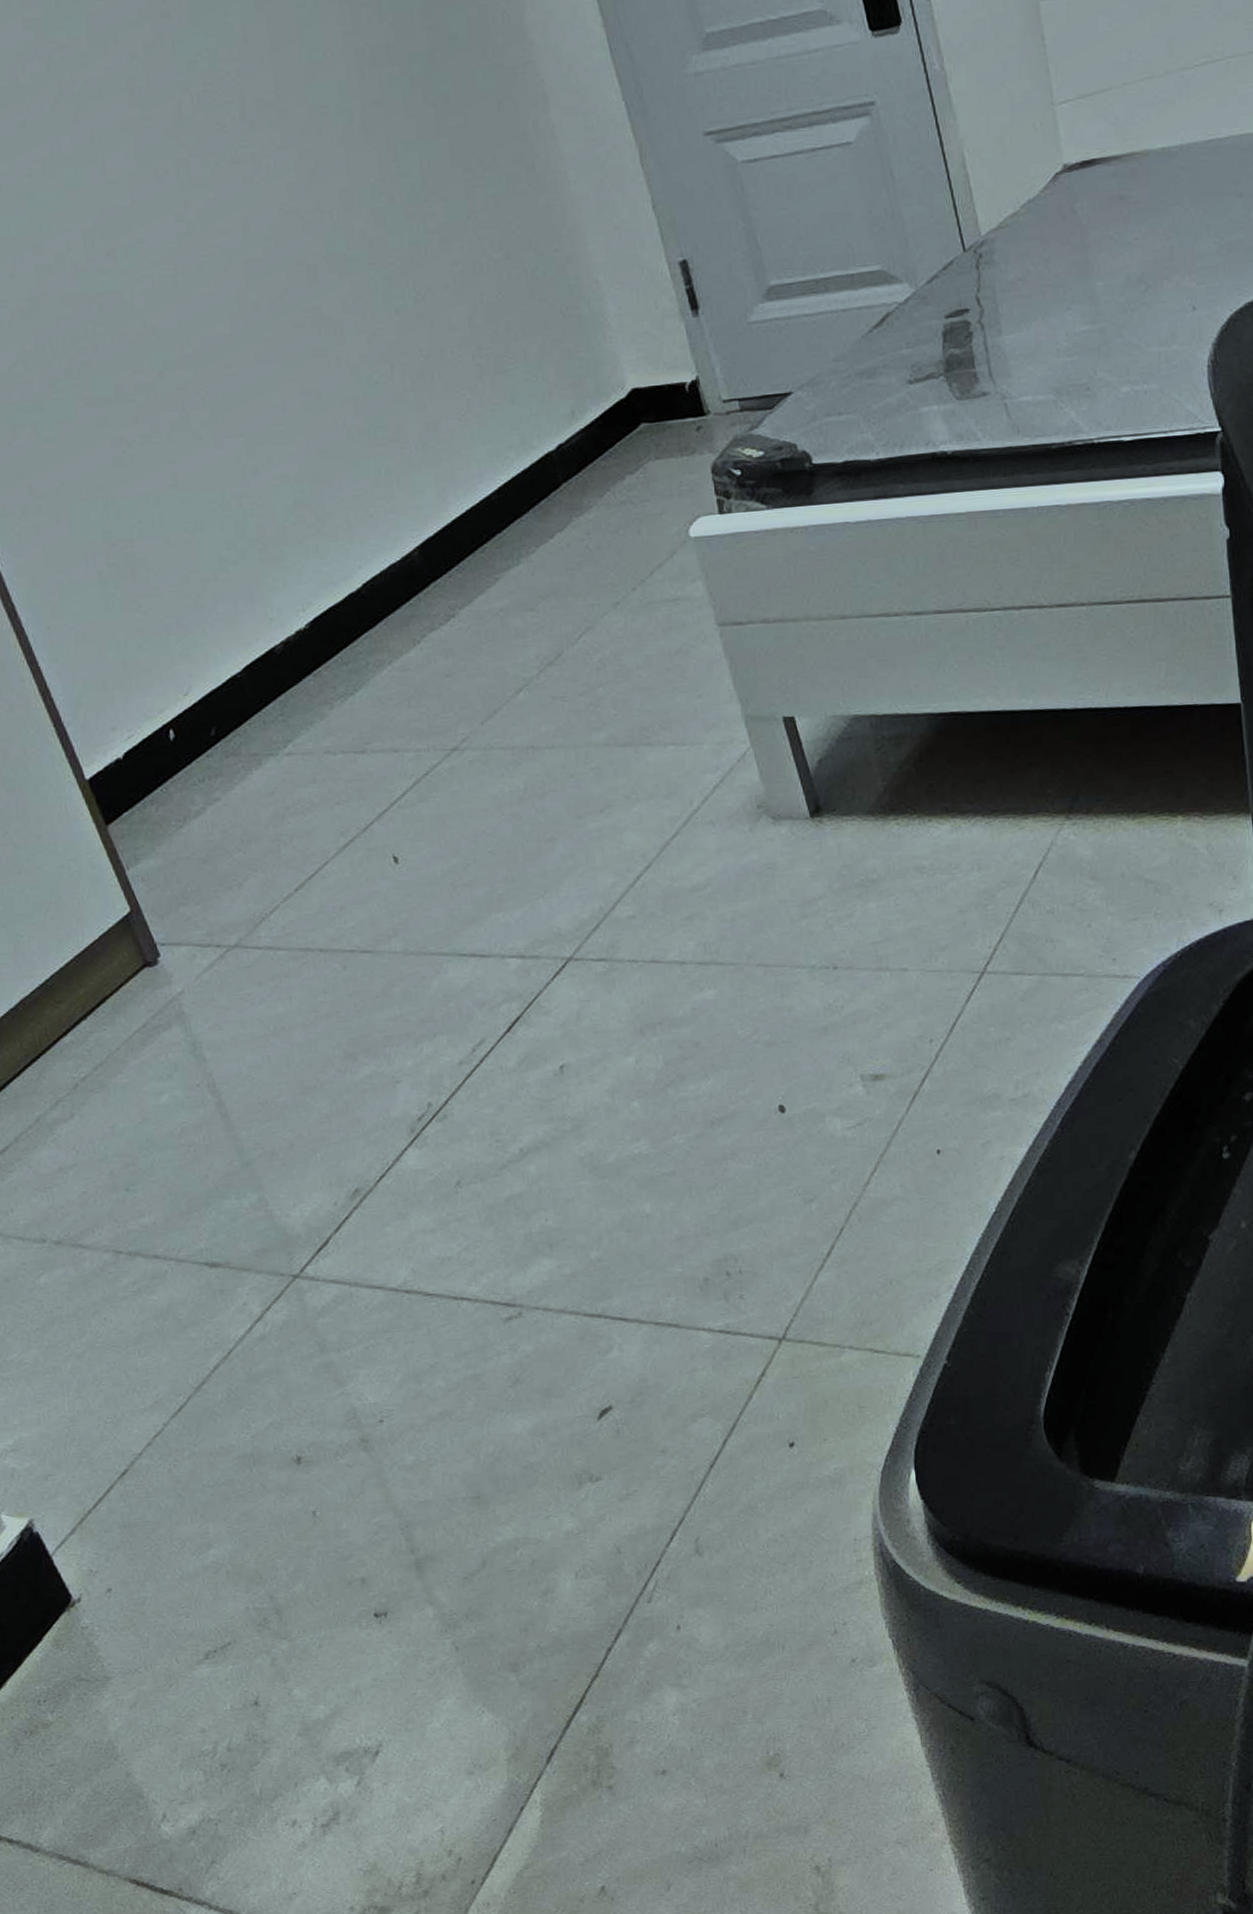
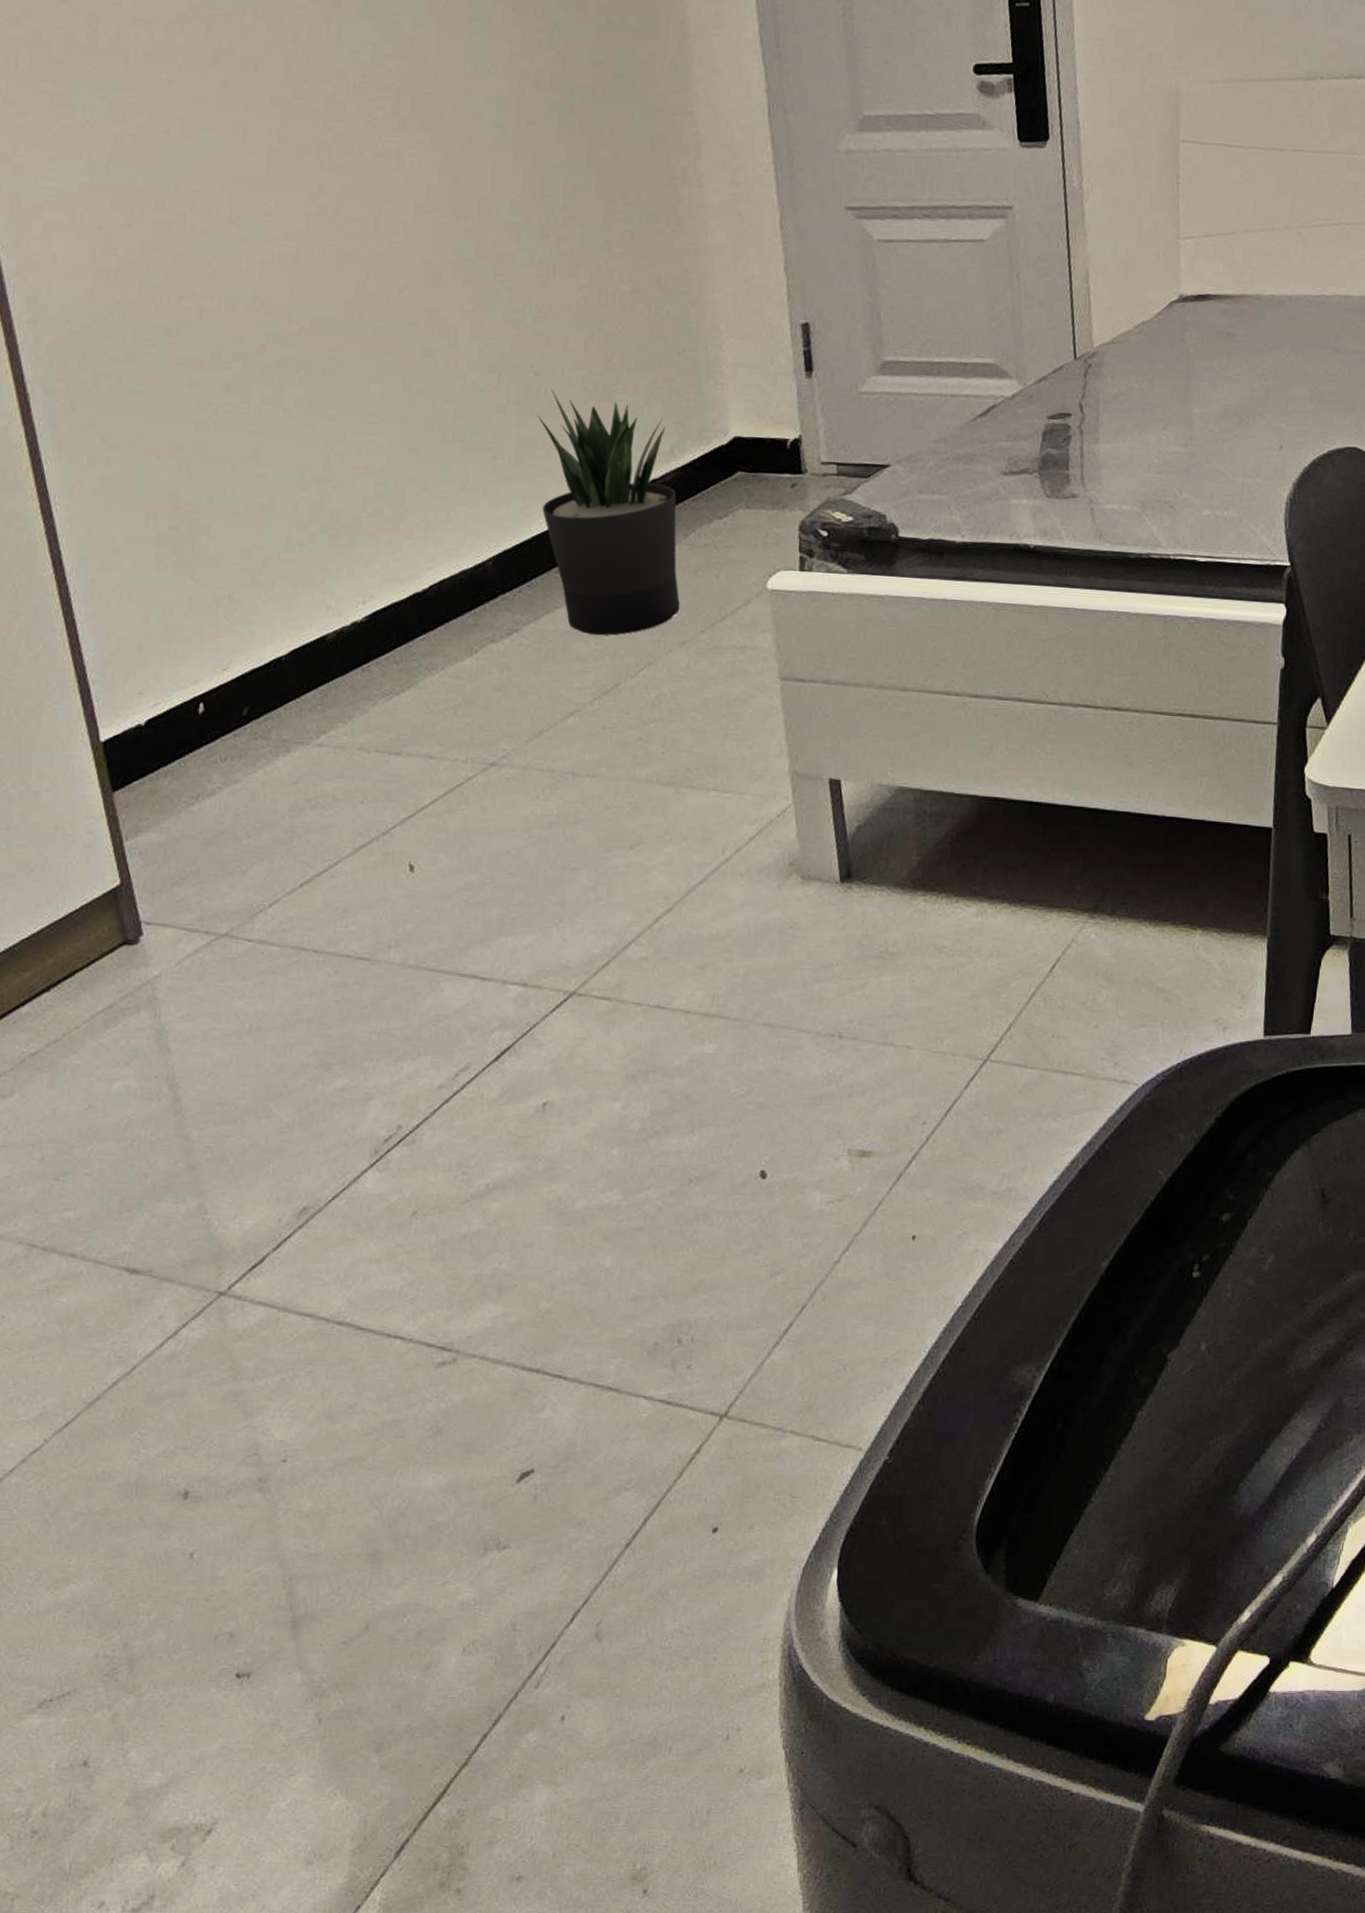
planter: none [435,370,608,609] -> present [537,389,680,635]

